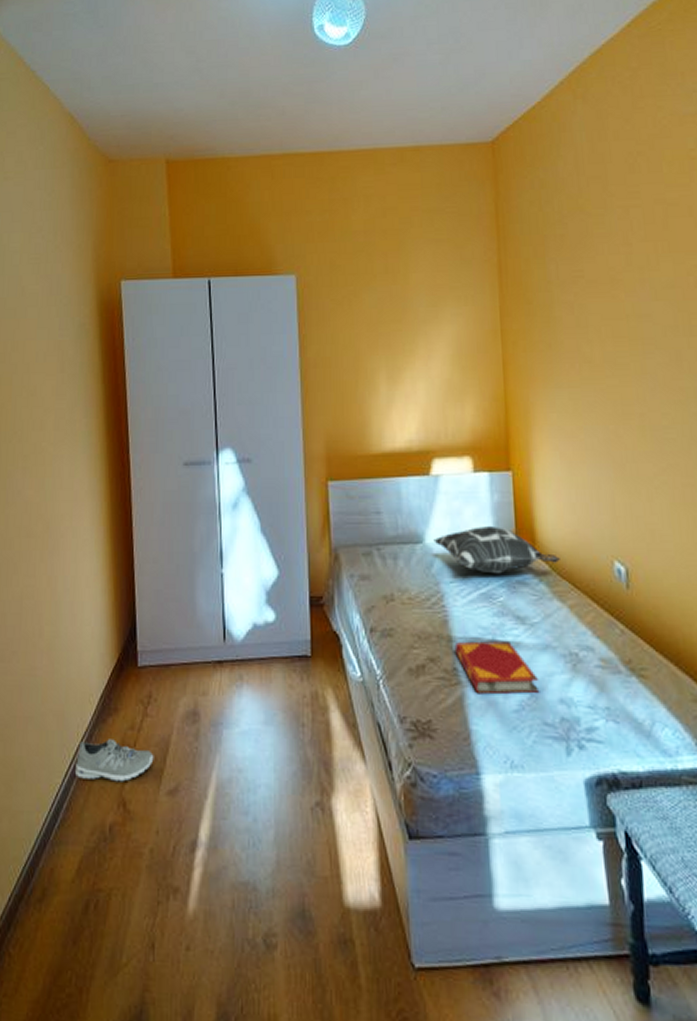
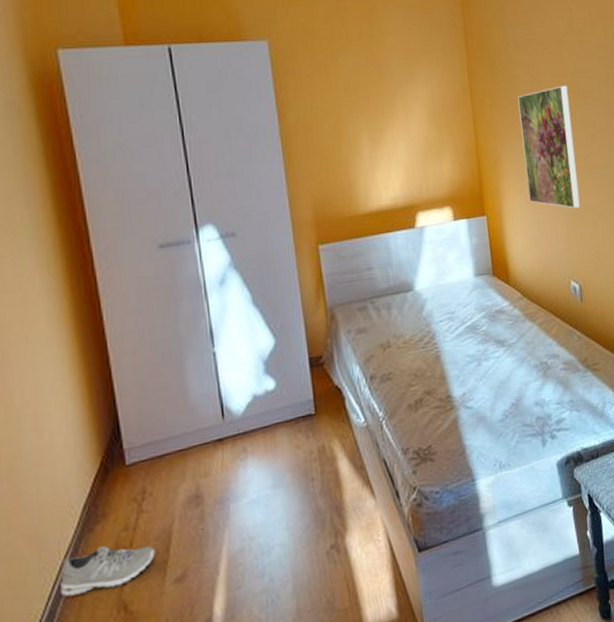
decorative pillow: present [434,525,560,574] -> none [422,265,529,308]
hardback book: present [454,641,539,695] -> none [446,363,518,414]
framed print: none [558,329,632,475] -> present [518,85,580,209]

